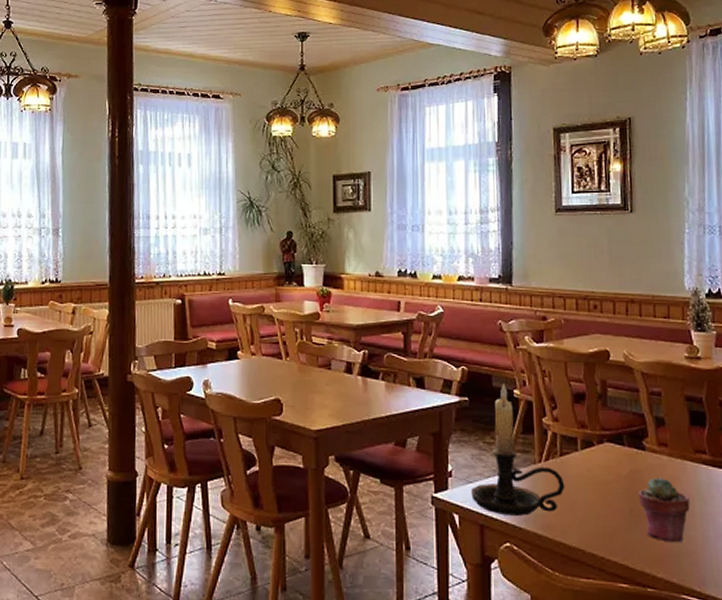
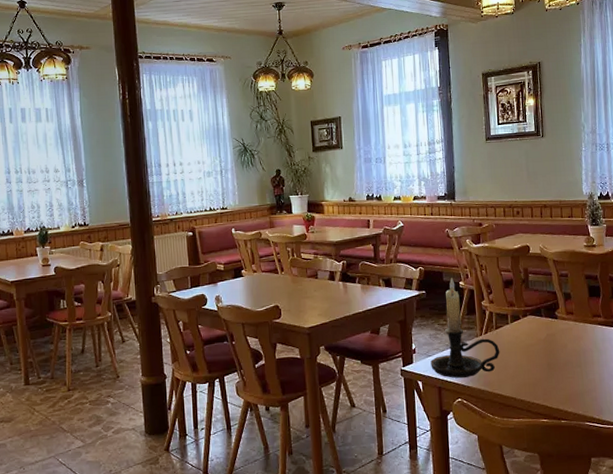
potted succulent: present [638,477,690,543] -> none [553,338,591,385]

